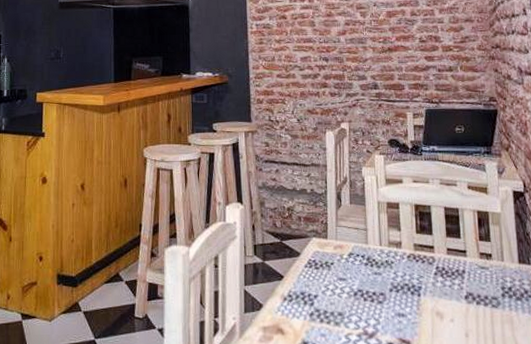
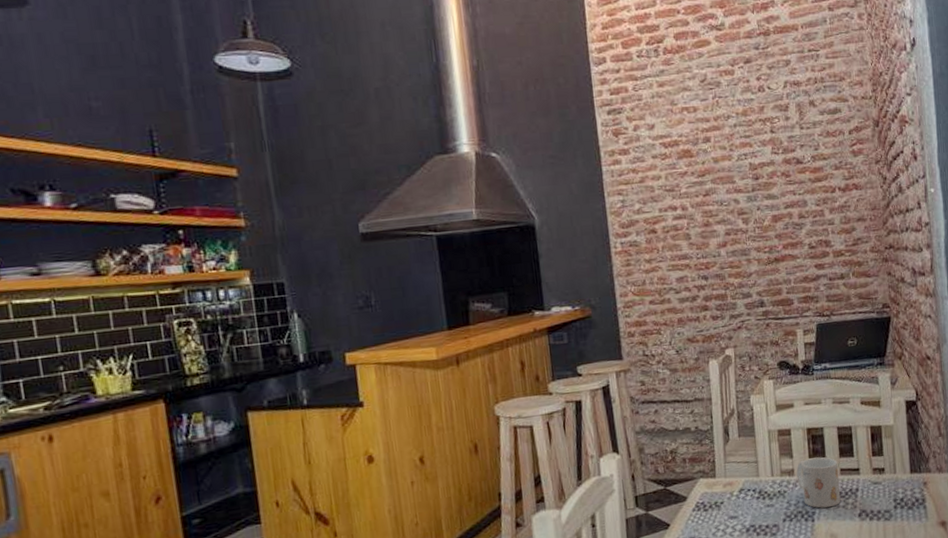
mug: none [403,234,448,285] -> present [796,457,841,508]

